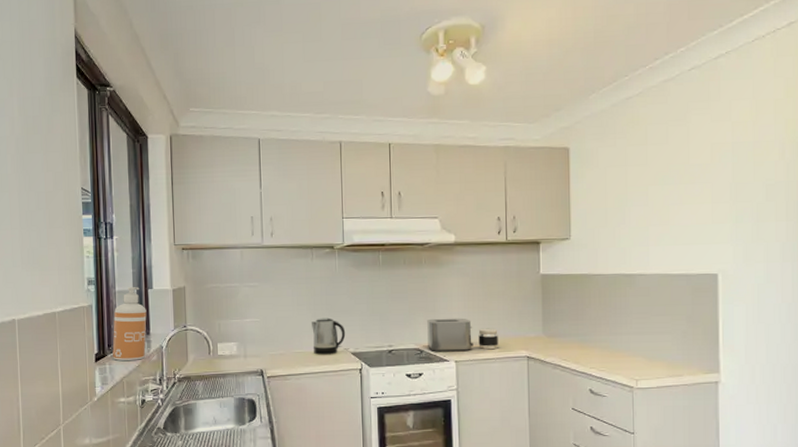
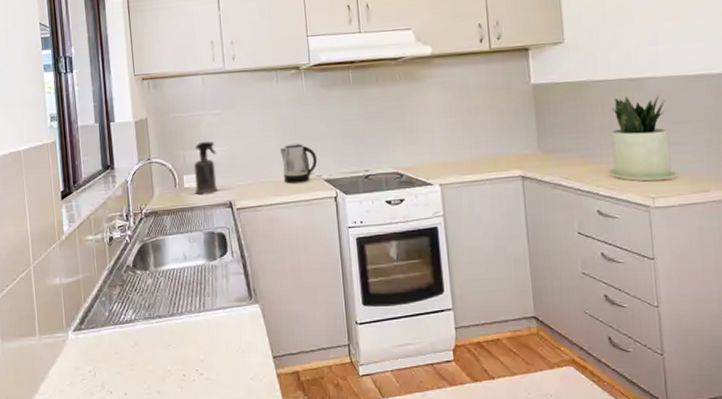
soap dispenser: present [112,286,147,362] -> none [77,120,111,198]
spray bottle: none [228,311,251,363] -> present [193,141,218,195]
toaster: present [427,318,474,352] -> none [406,136,460,176]
jar: present [478,328,498,350] -> none [464,146,488,171]
planter: none [601,290,659,365] -> present [608,95,679,182]

